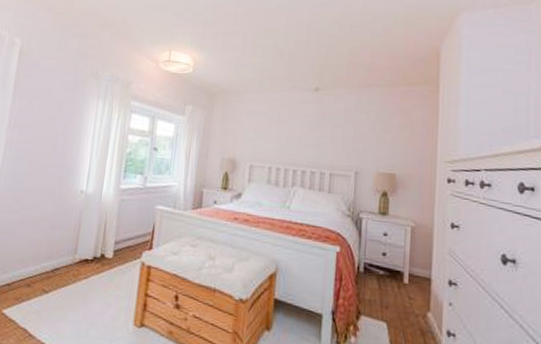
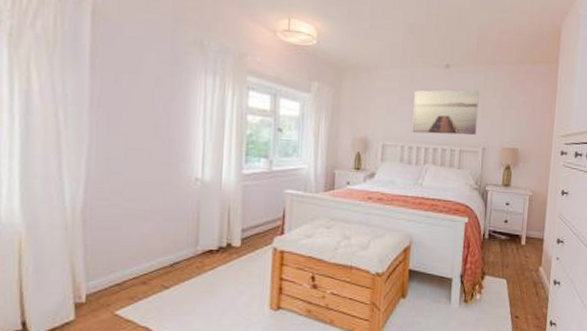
wall art: none [280,112,351,158] -> present [412,90,479,135]

